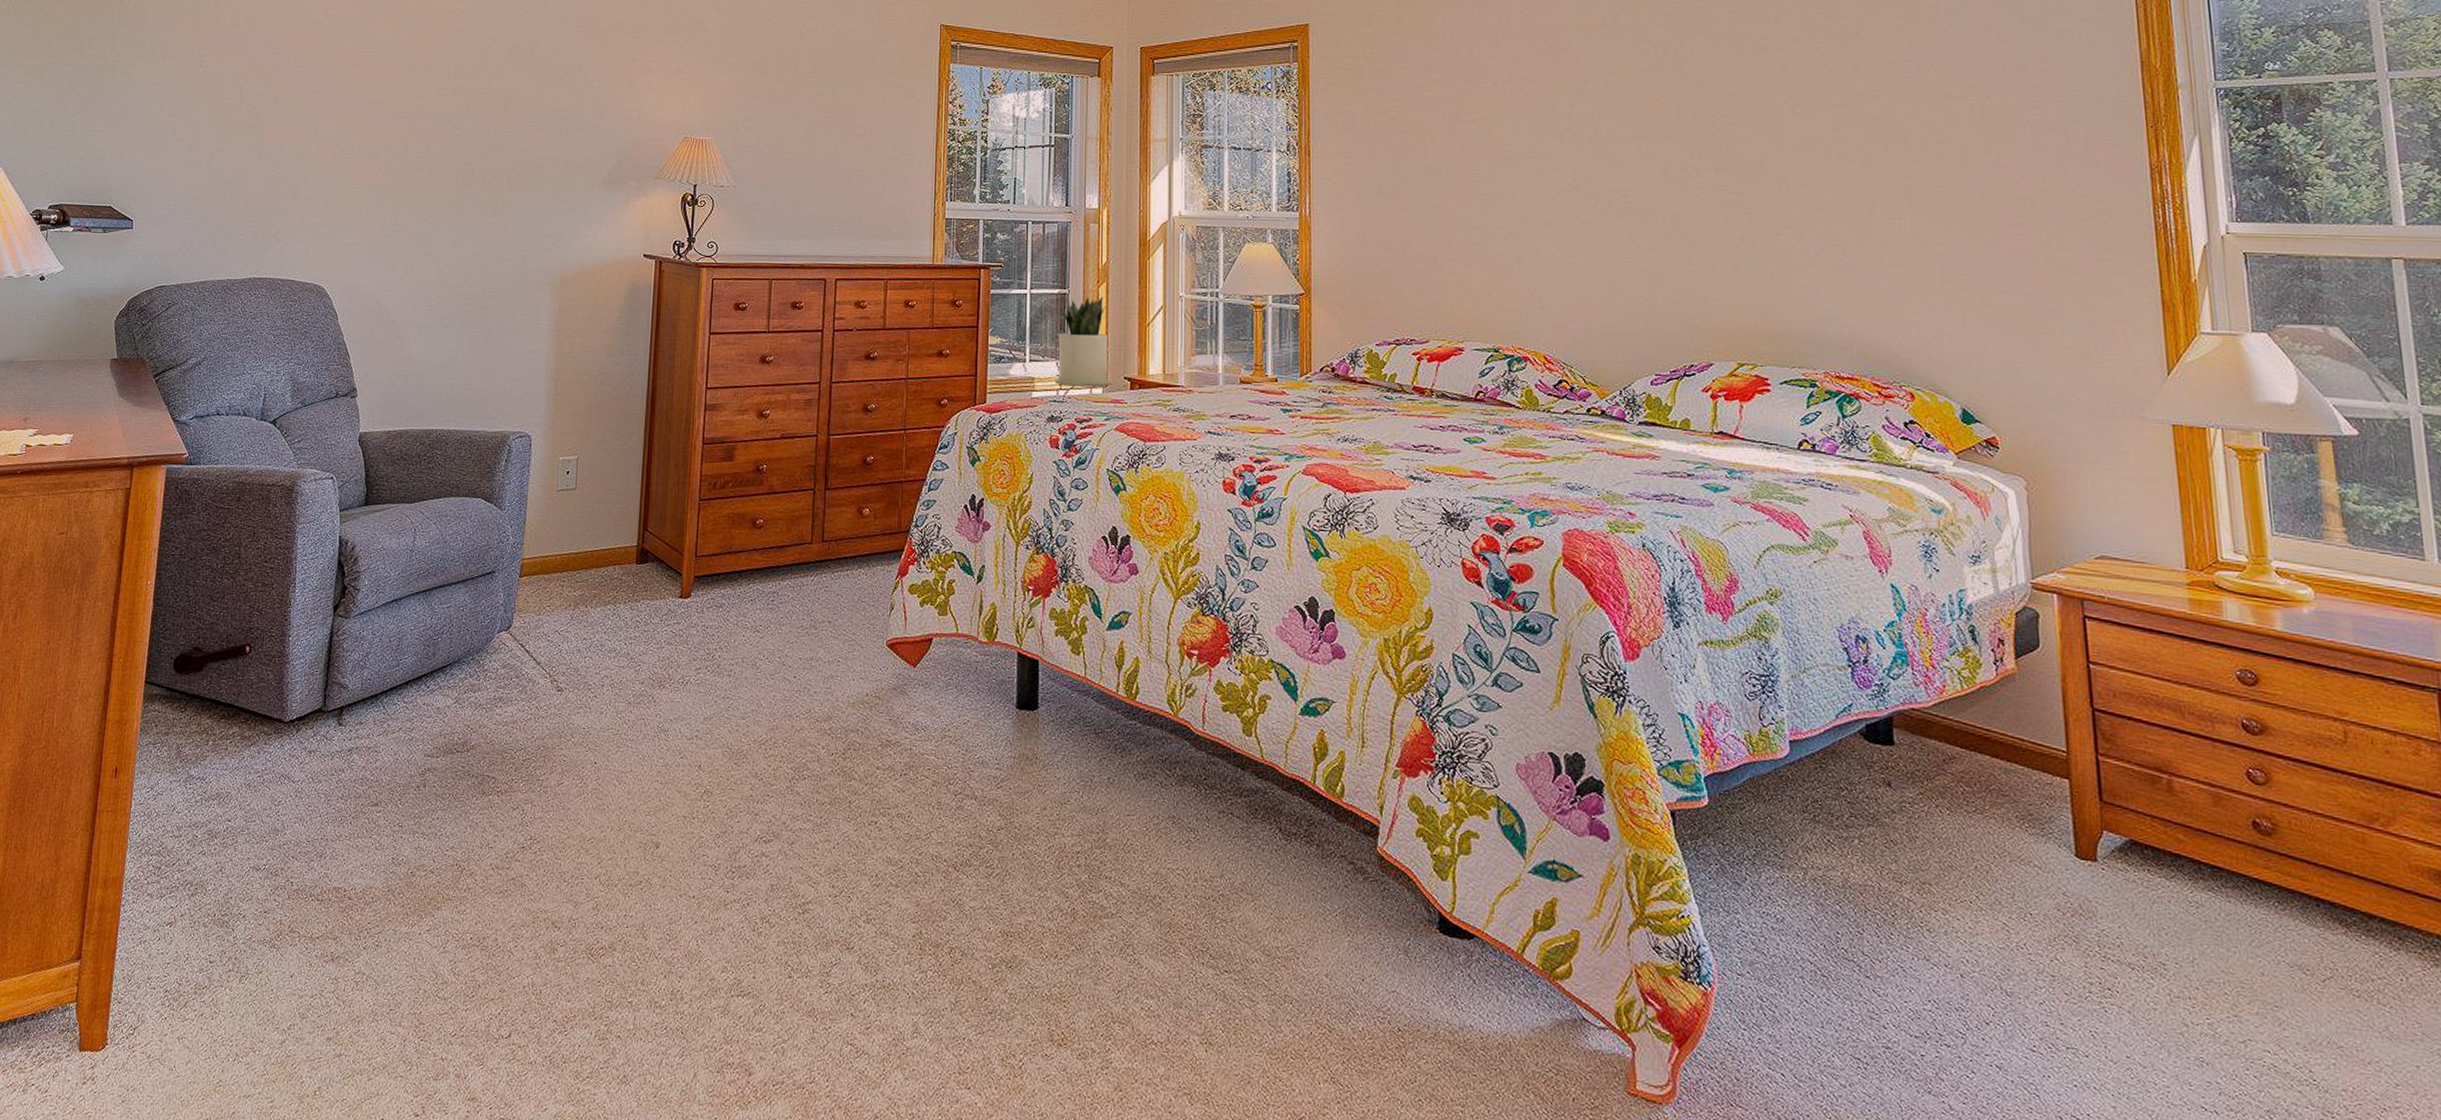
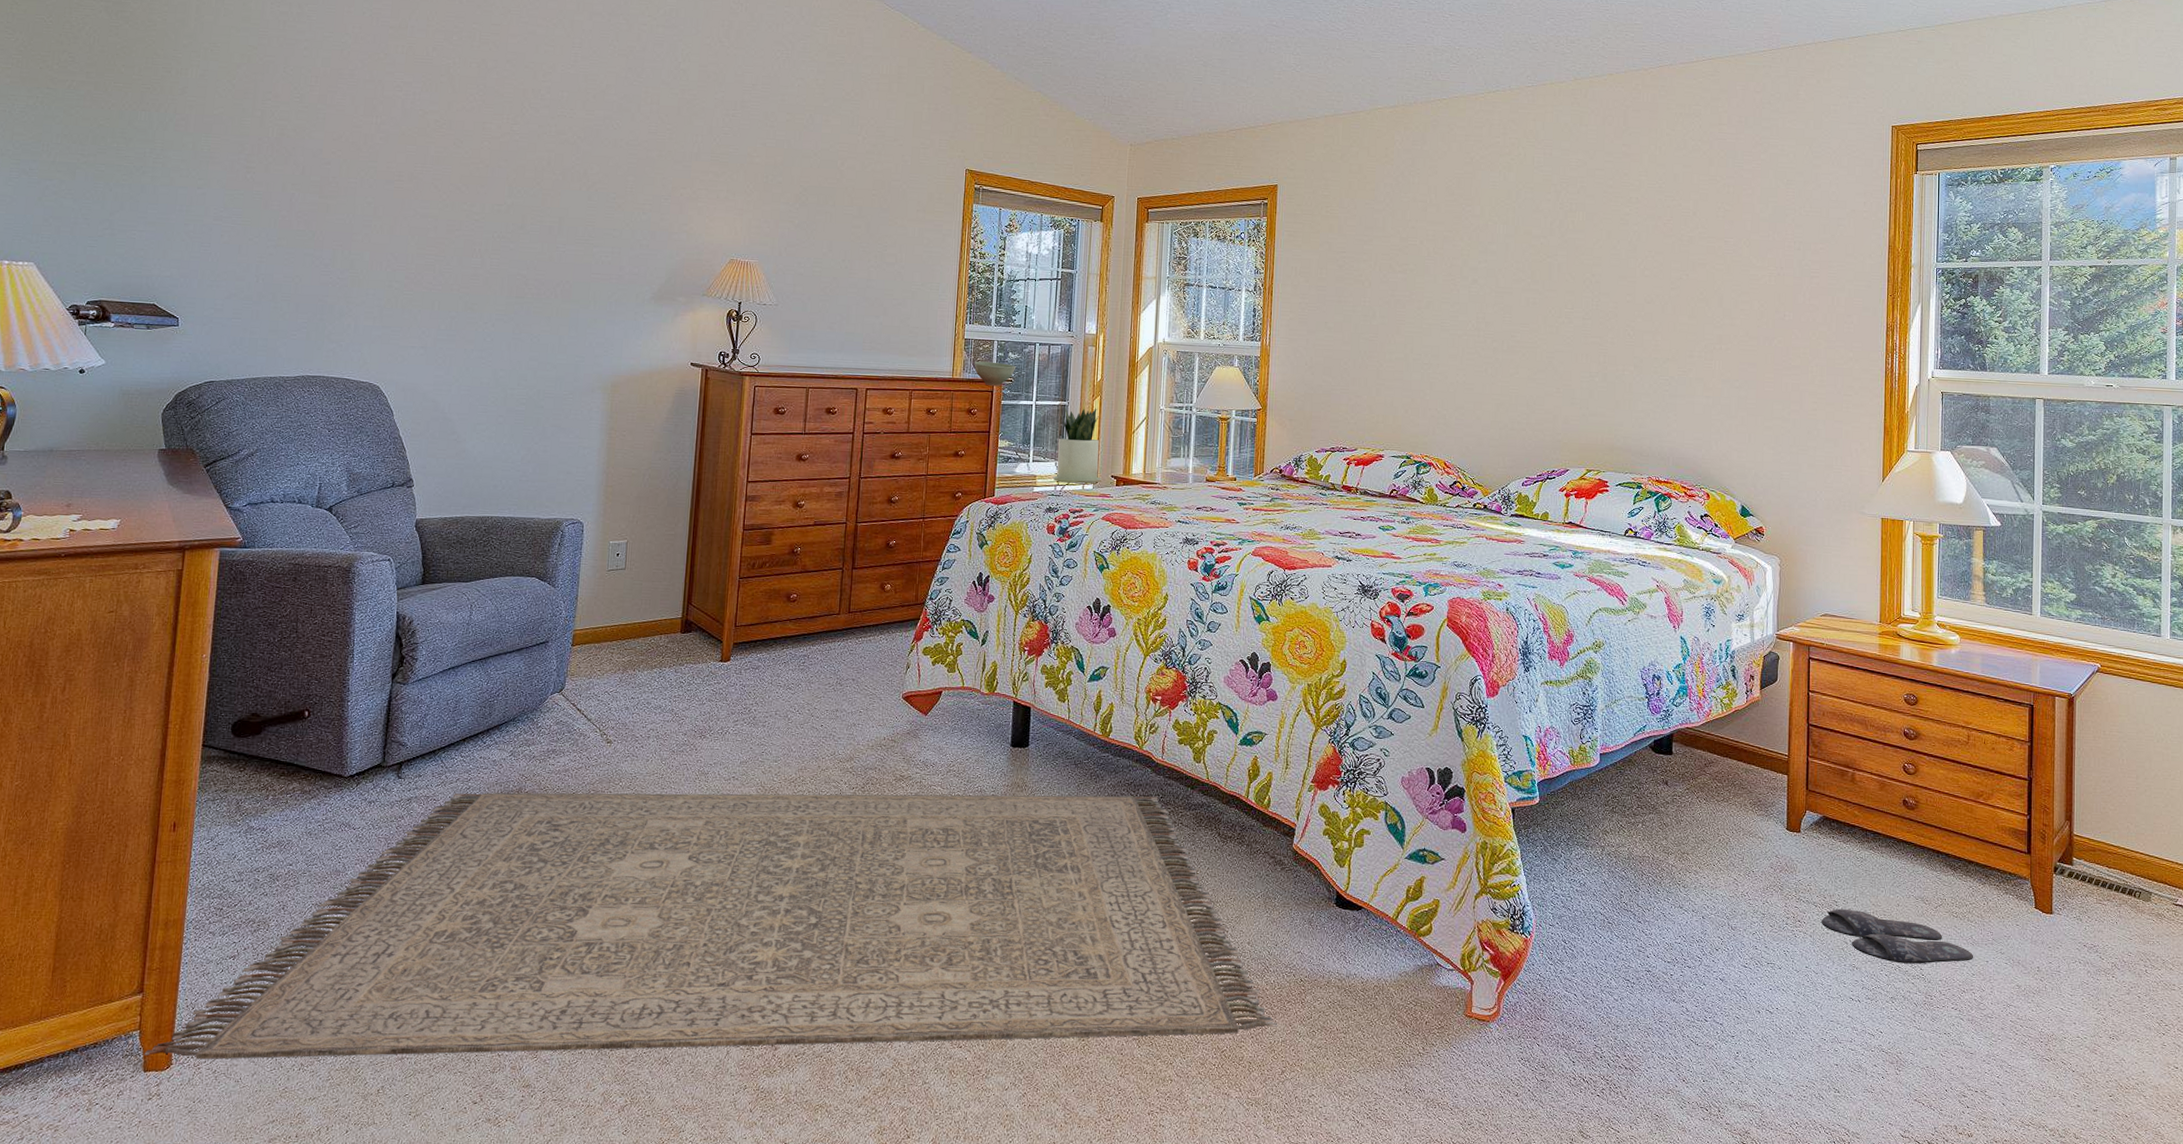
rug: none [80,745,1372,1096] -> present [144,792,1278,1060]
bowl: none [958,244,1006,274] -> present [974,361,1016,387]
slippers: none [2143,974,2394,1065] -> present [1821,908,1973,964]

